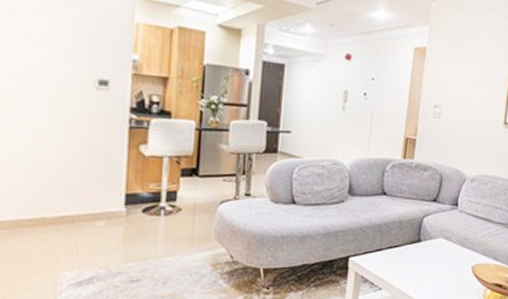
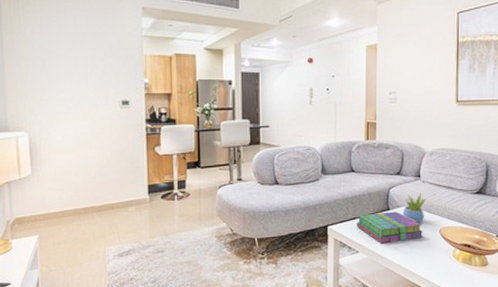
books: none [382,243,455,280] -> present [357,211,424,244]
succulent plant: none [434,224,462,258] -> present [403,193,427,223]

